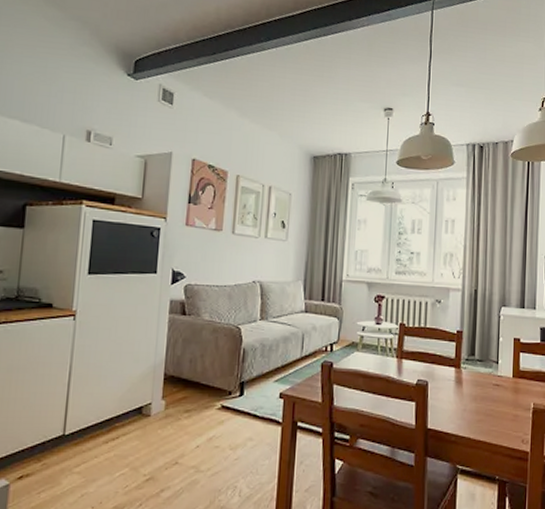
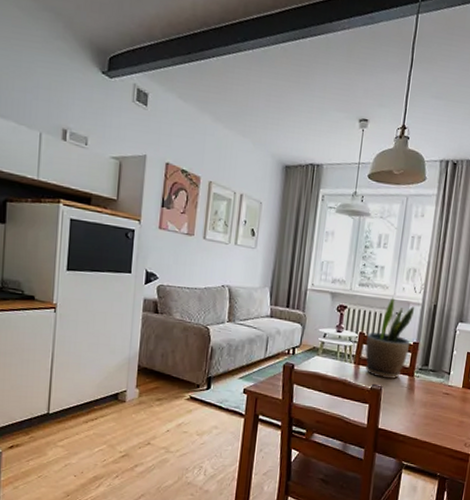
potted plant: none [406,284,455,372] -> present [364,297,415,379]

